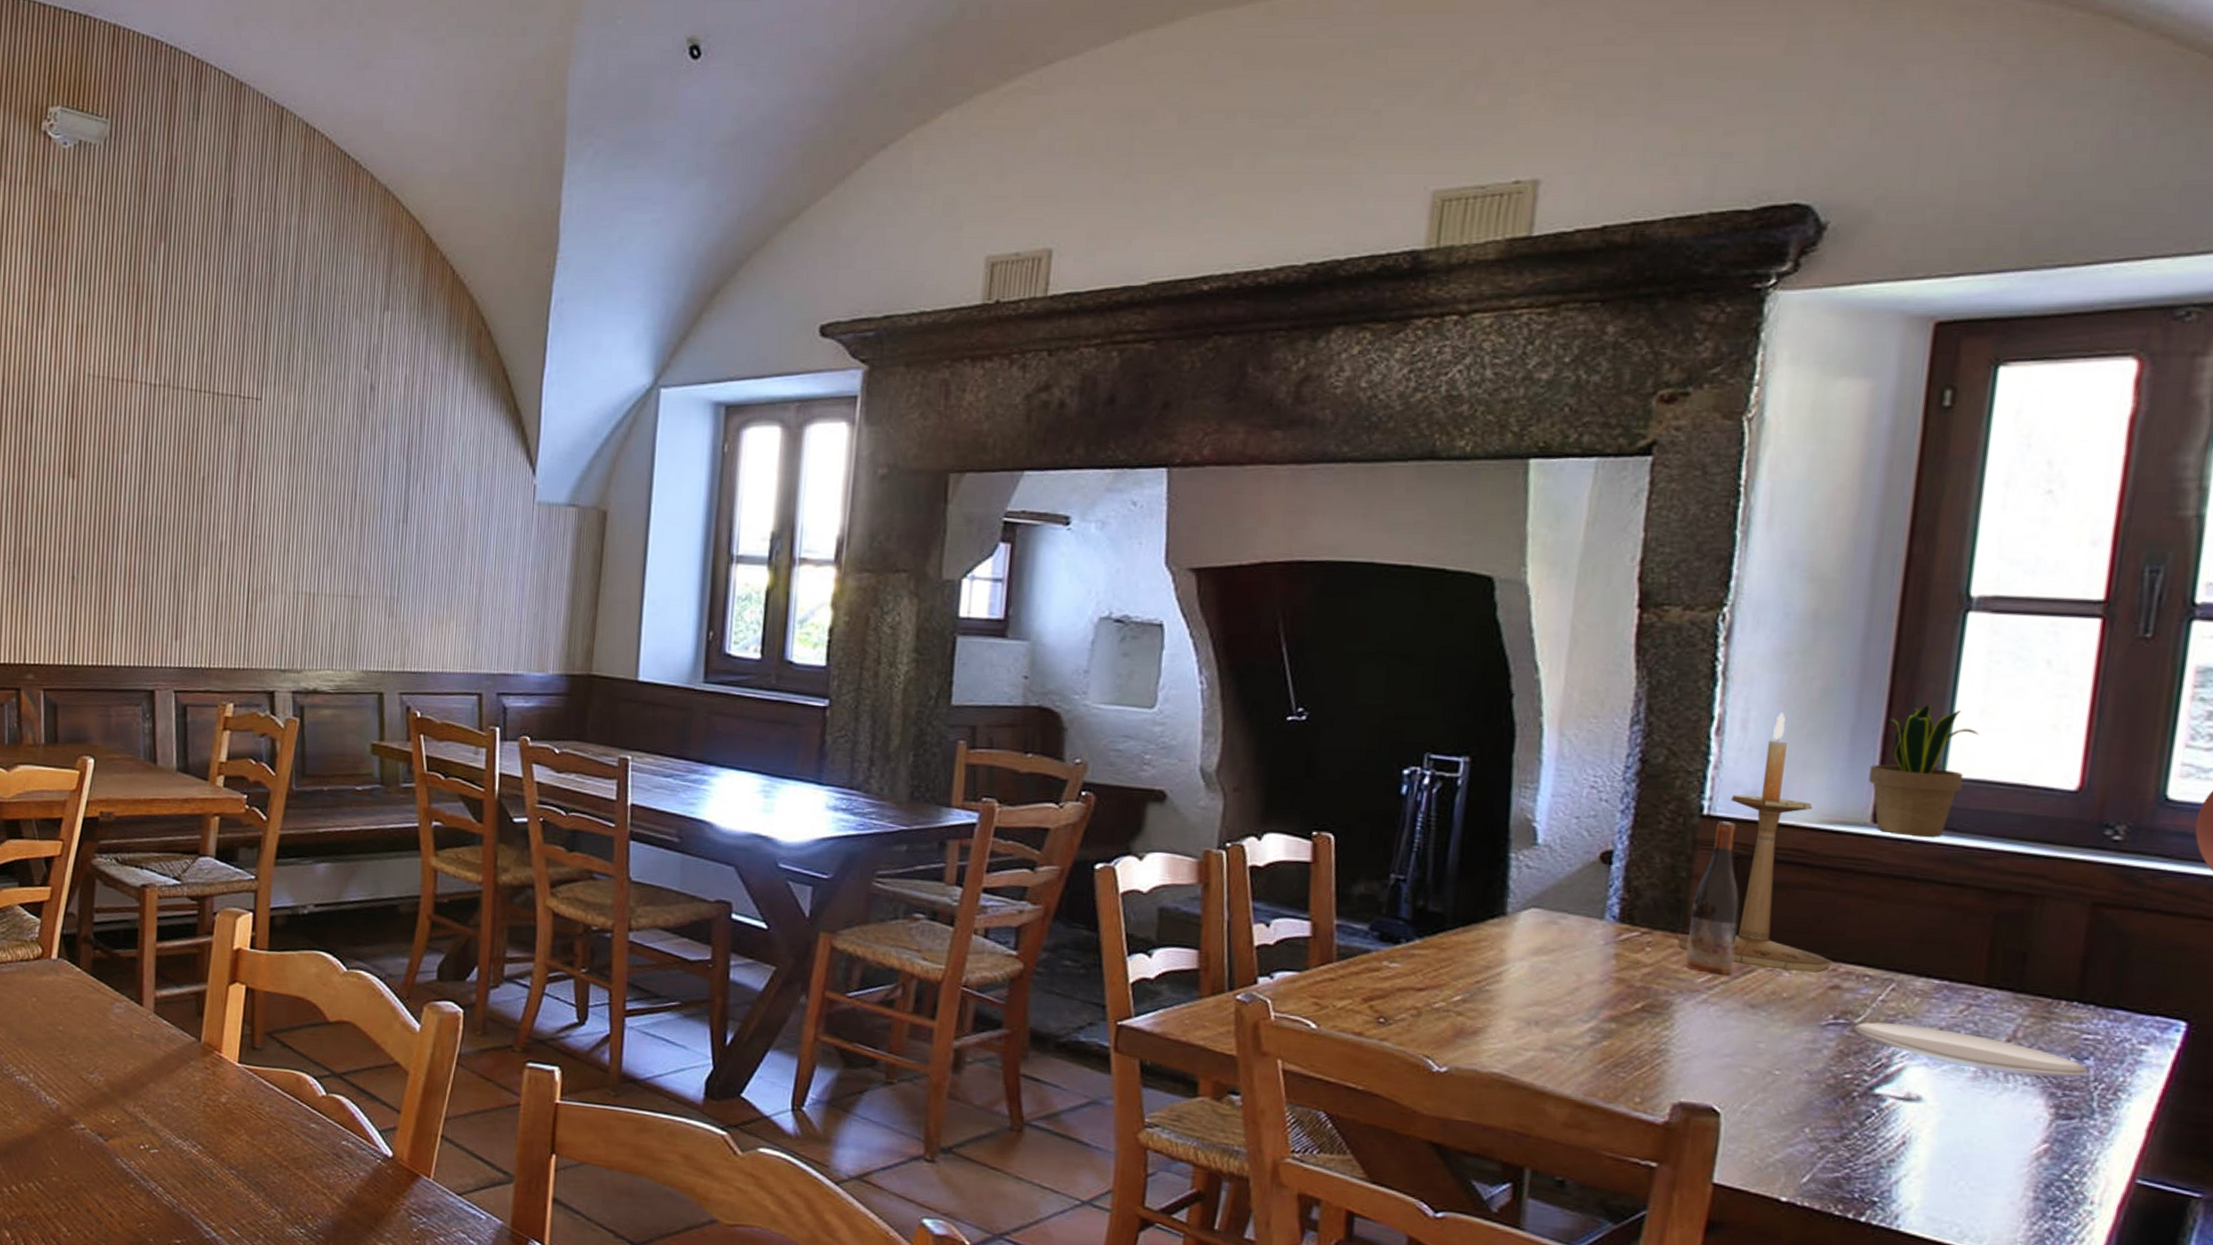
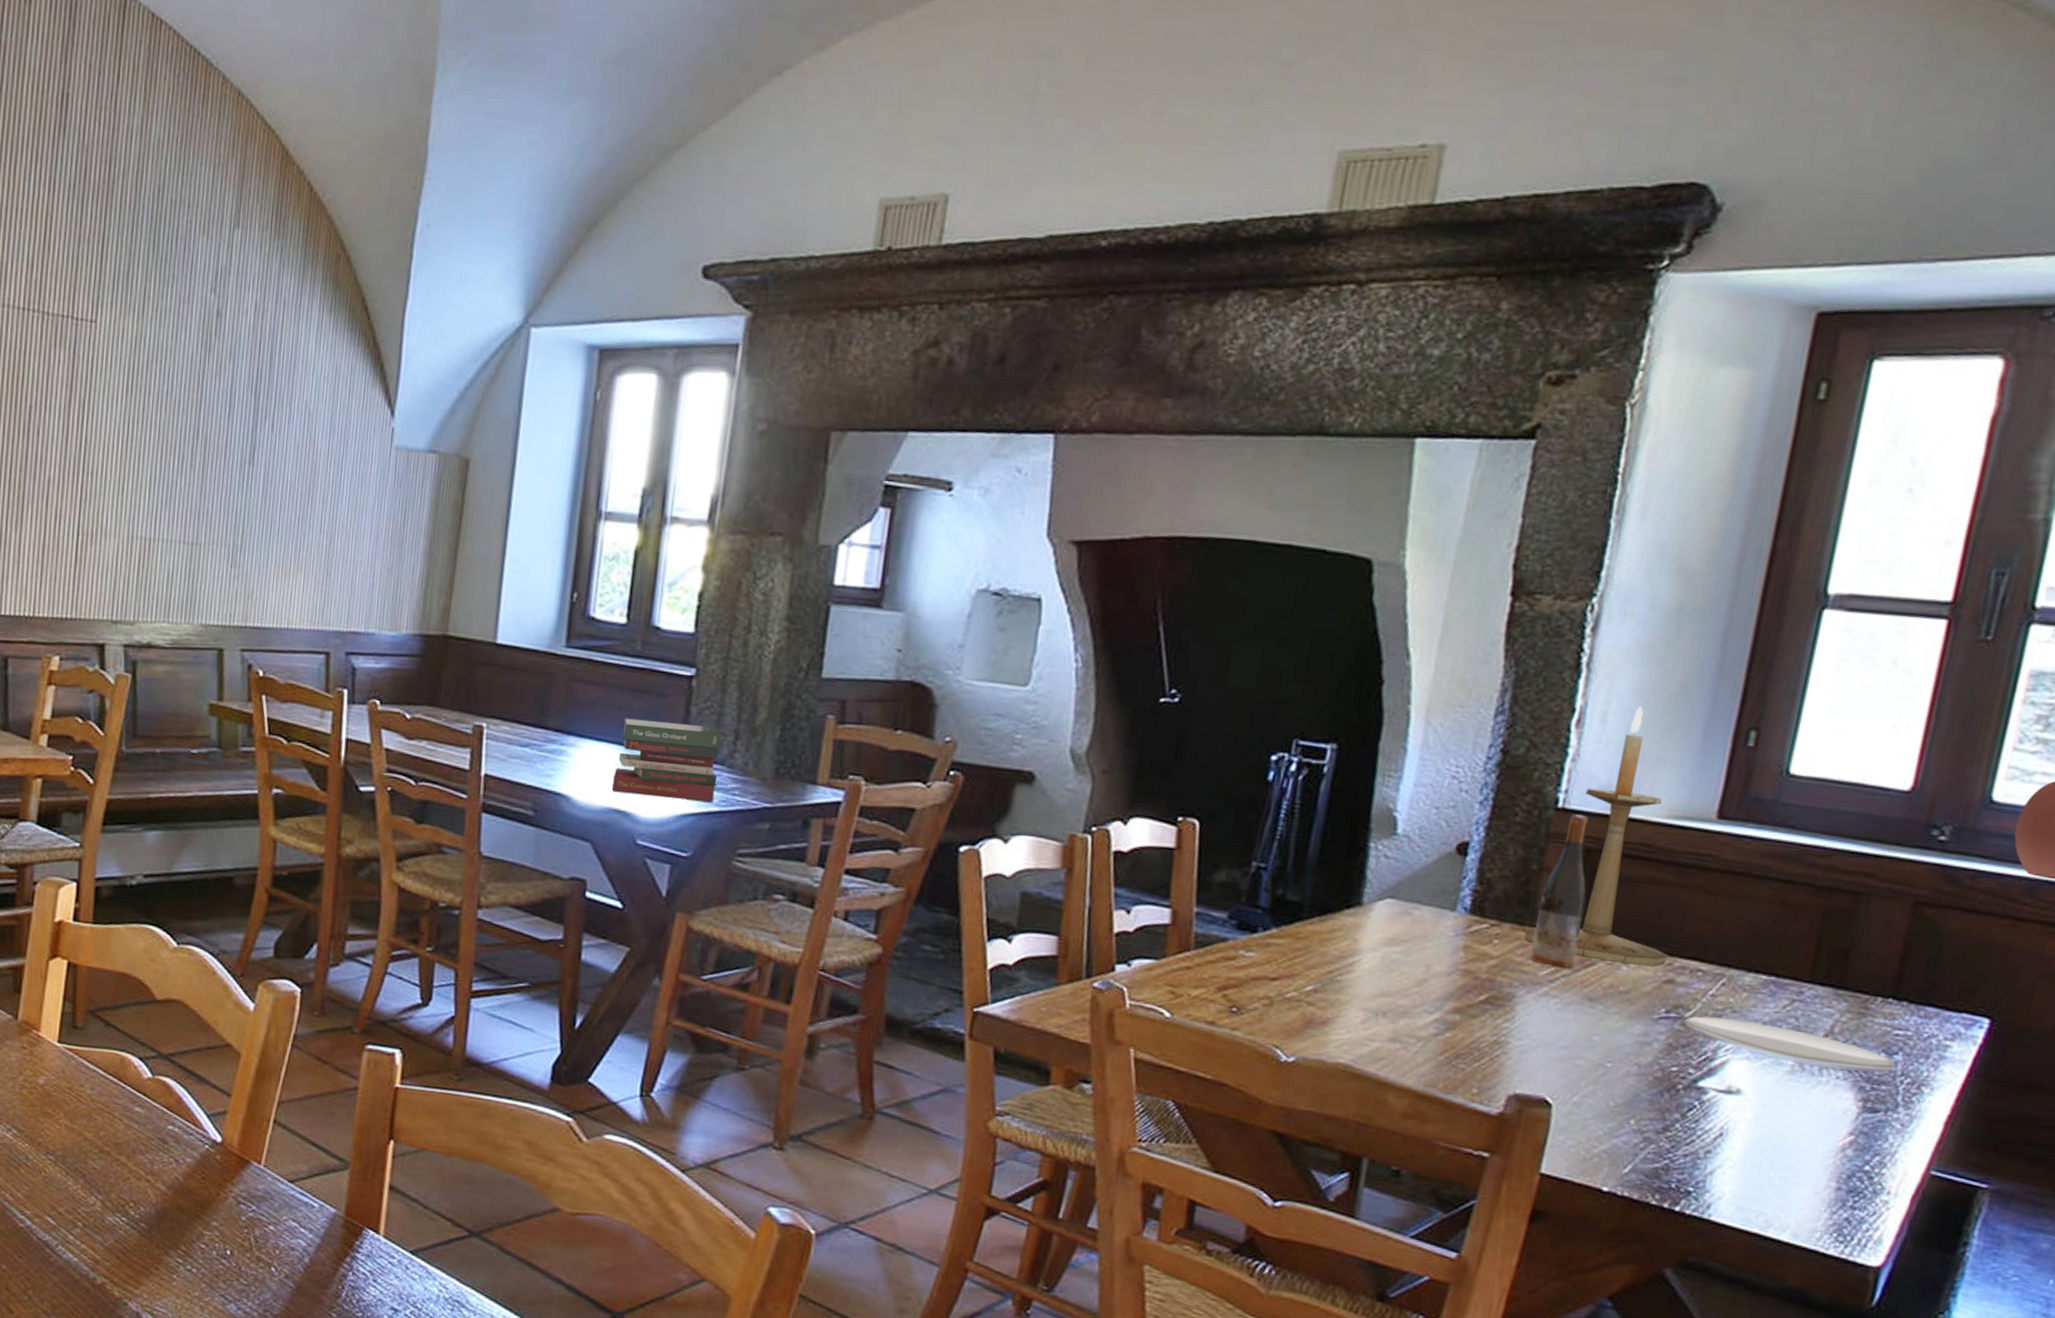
books: none [753,748,857,826] -> present [612,718,722,802]
potted plant: present [1868,704,1979,837] -> none [1716,701,1824,834]

